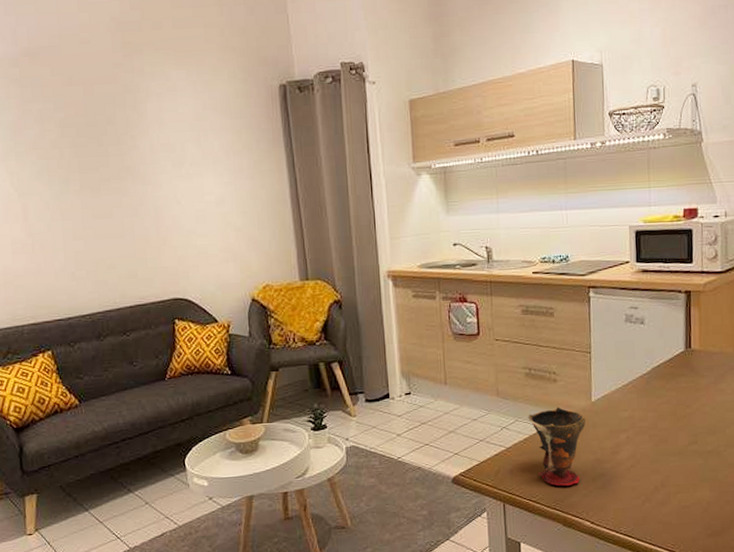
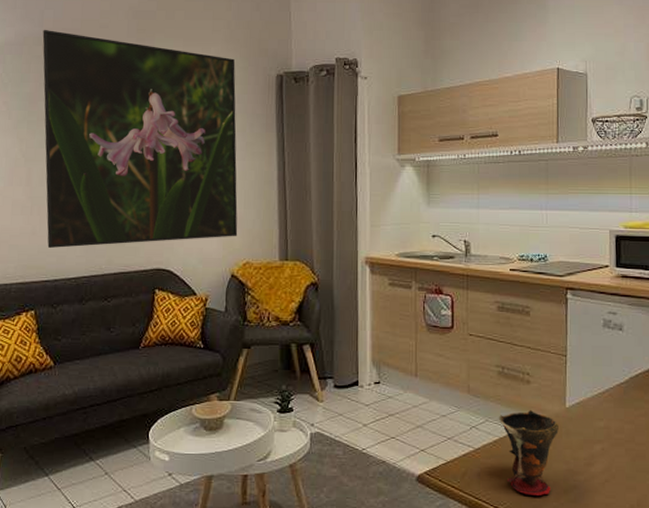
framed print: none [18,48,255,286] -> present [42,29,238,249]

